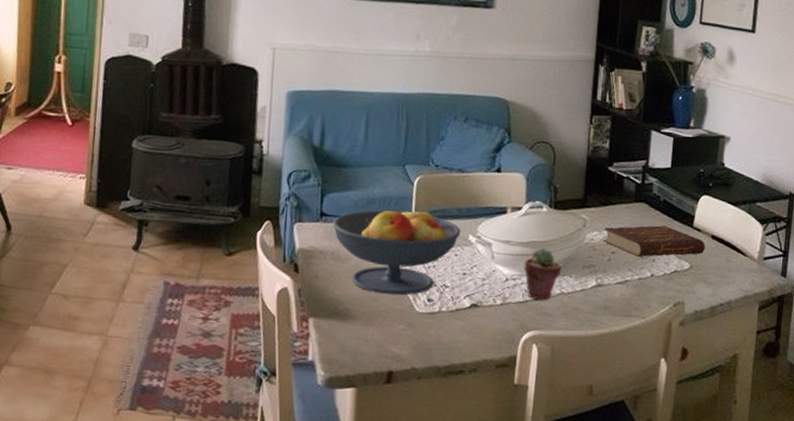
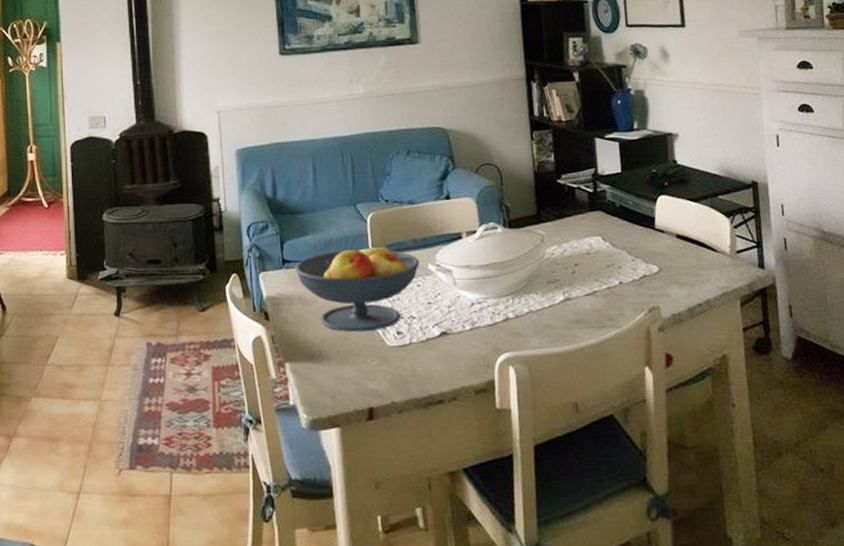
potted succulent: present [524,247,562,301] -> none [487,268,527,321]
book: present [602,225,705,257] -> none [562,231,672,266]

